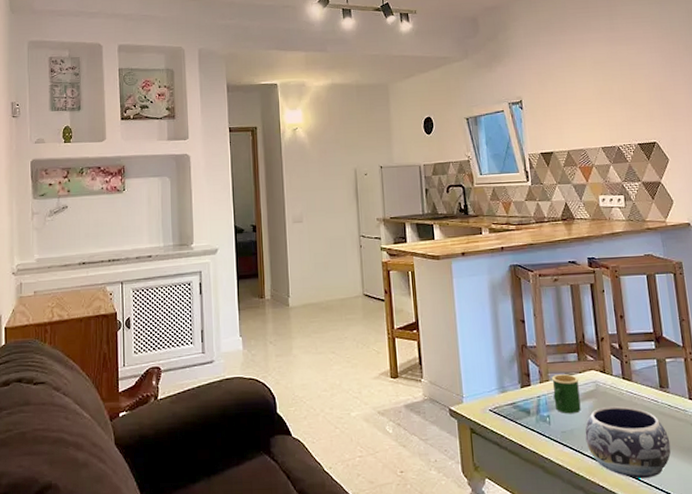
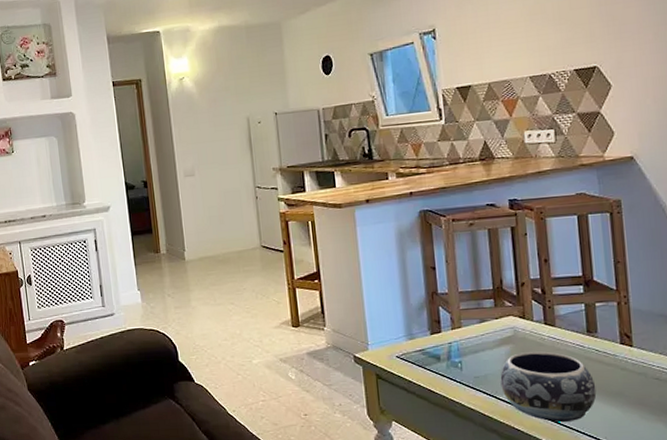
mug: present [552,374,581,414] -> none [465,320,497,360]

